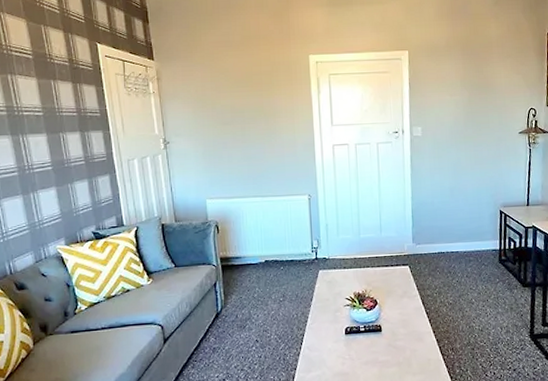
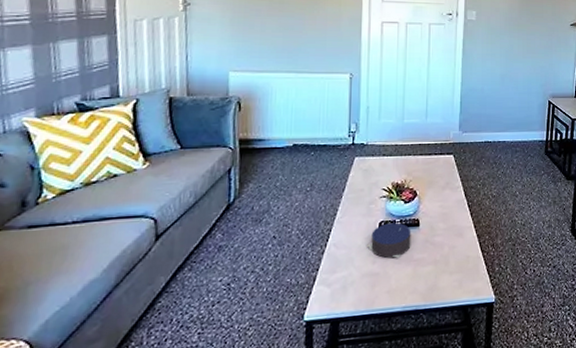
candle: none [336,328,376,360] -> present [367,222,411,258]

